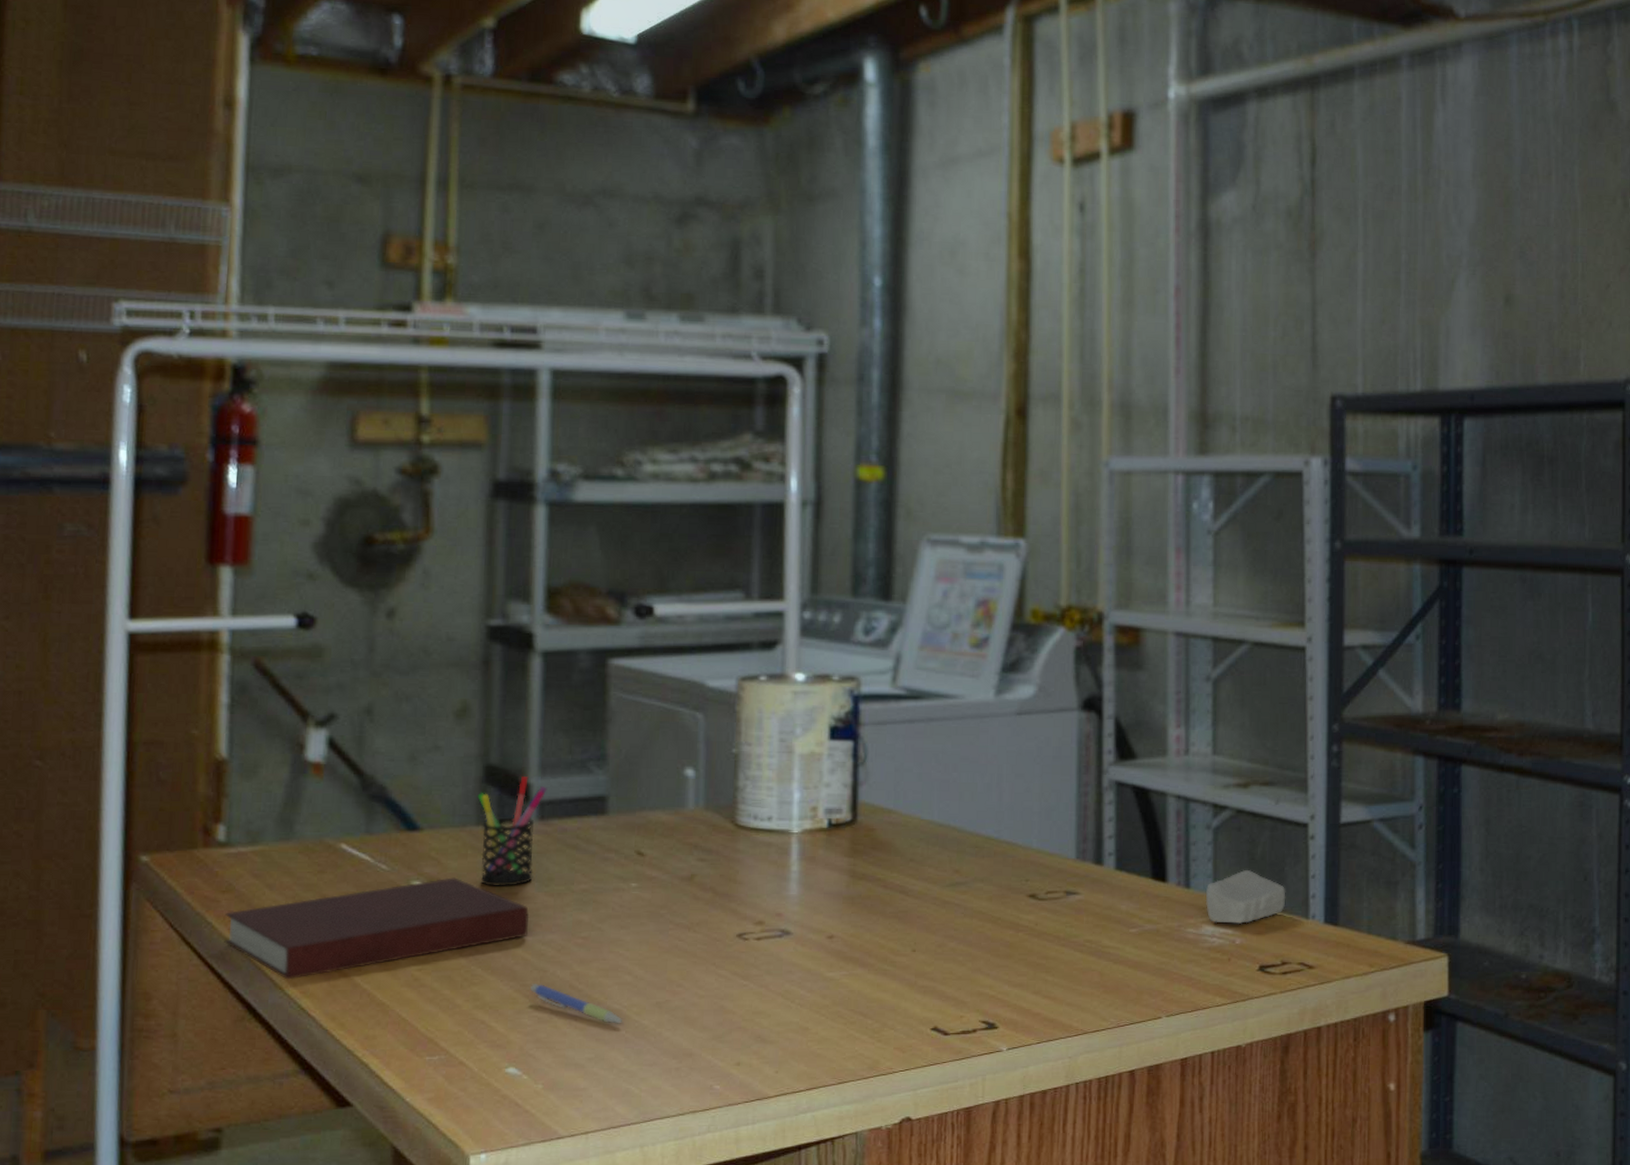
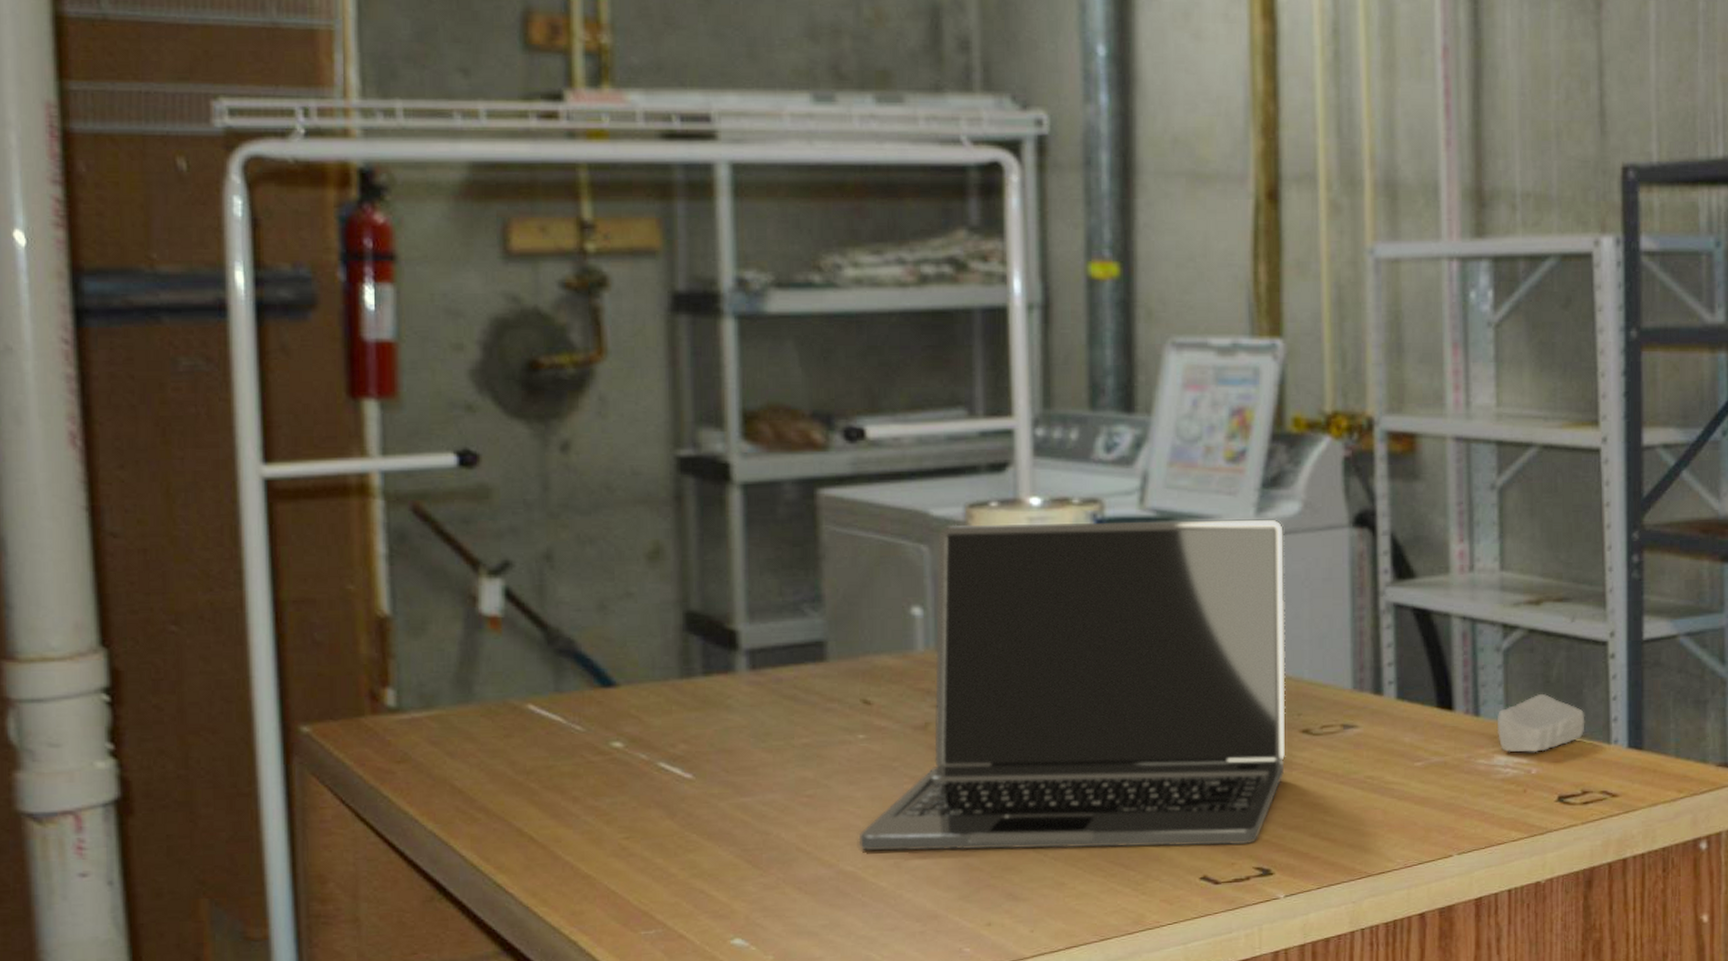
notebook: present [224,877,530,980] -> none [402,736,747,855]
pen holder: present [477,775,548,886] -> none [679,621,758,744]
pen: present [530,984,622,1024] -> none [753,848,857,888]
laptop: none [625,695,1019,1000] -> present [858,519,1286,851]

